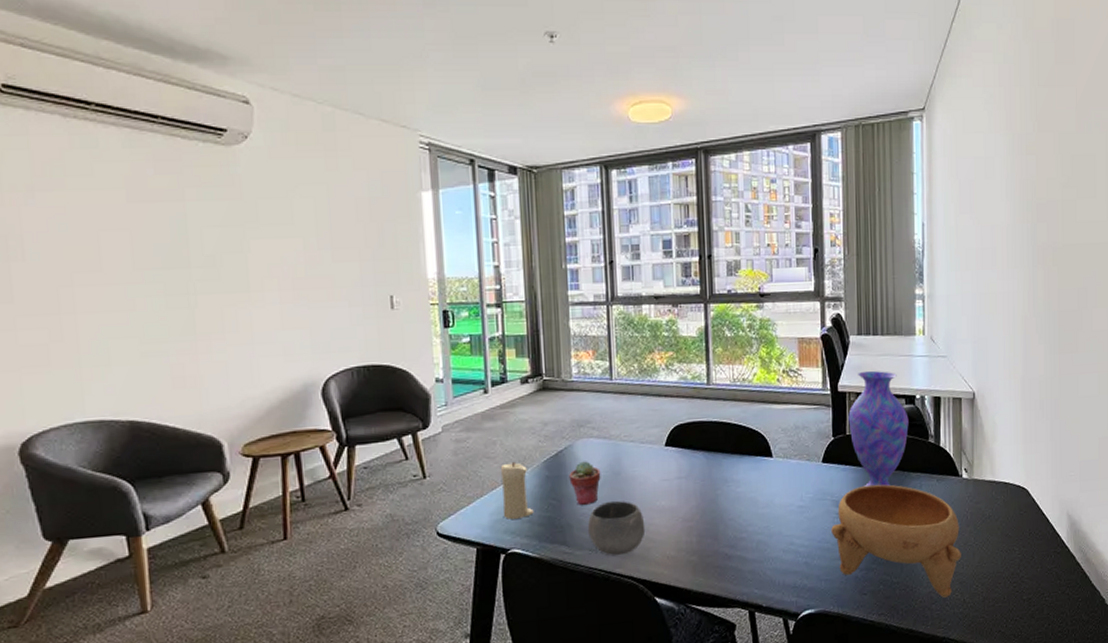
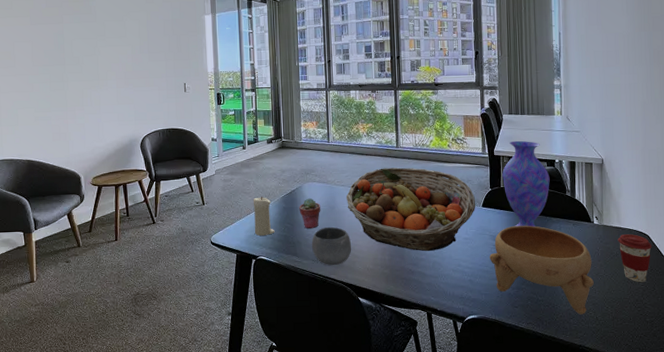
fruit basket: none [636,412,814,528] -> present [346,167,476,252]
coffee cup: none [991,489,1031,551] -> present [618,234,652,283]

